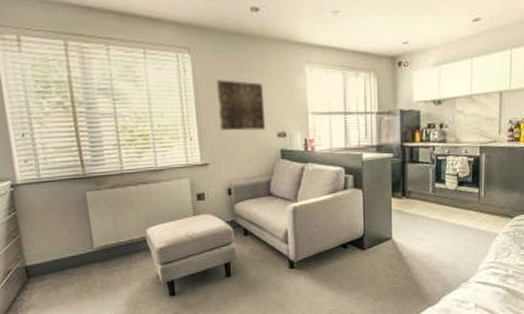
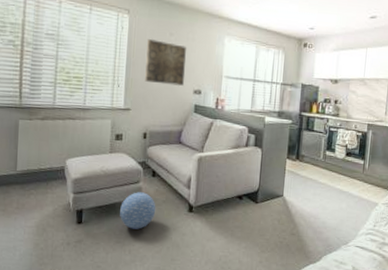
decorative ball: none [214,254,254,294] -> present [120,192,156,229]

